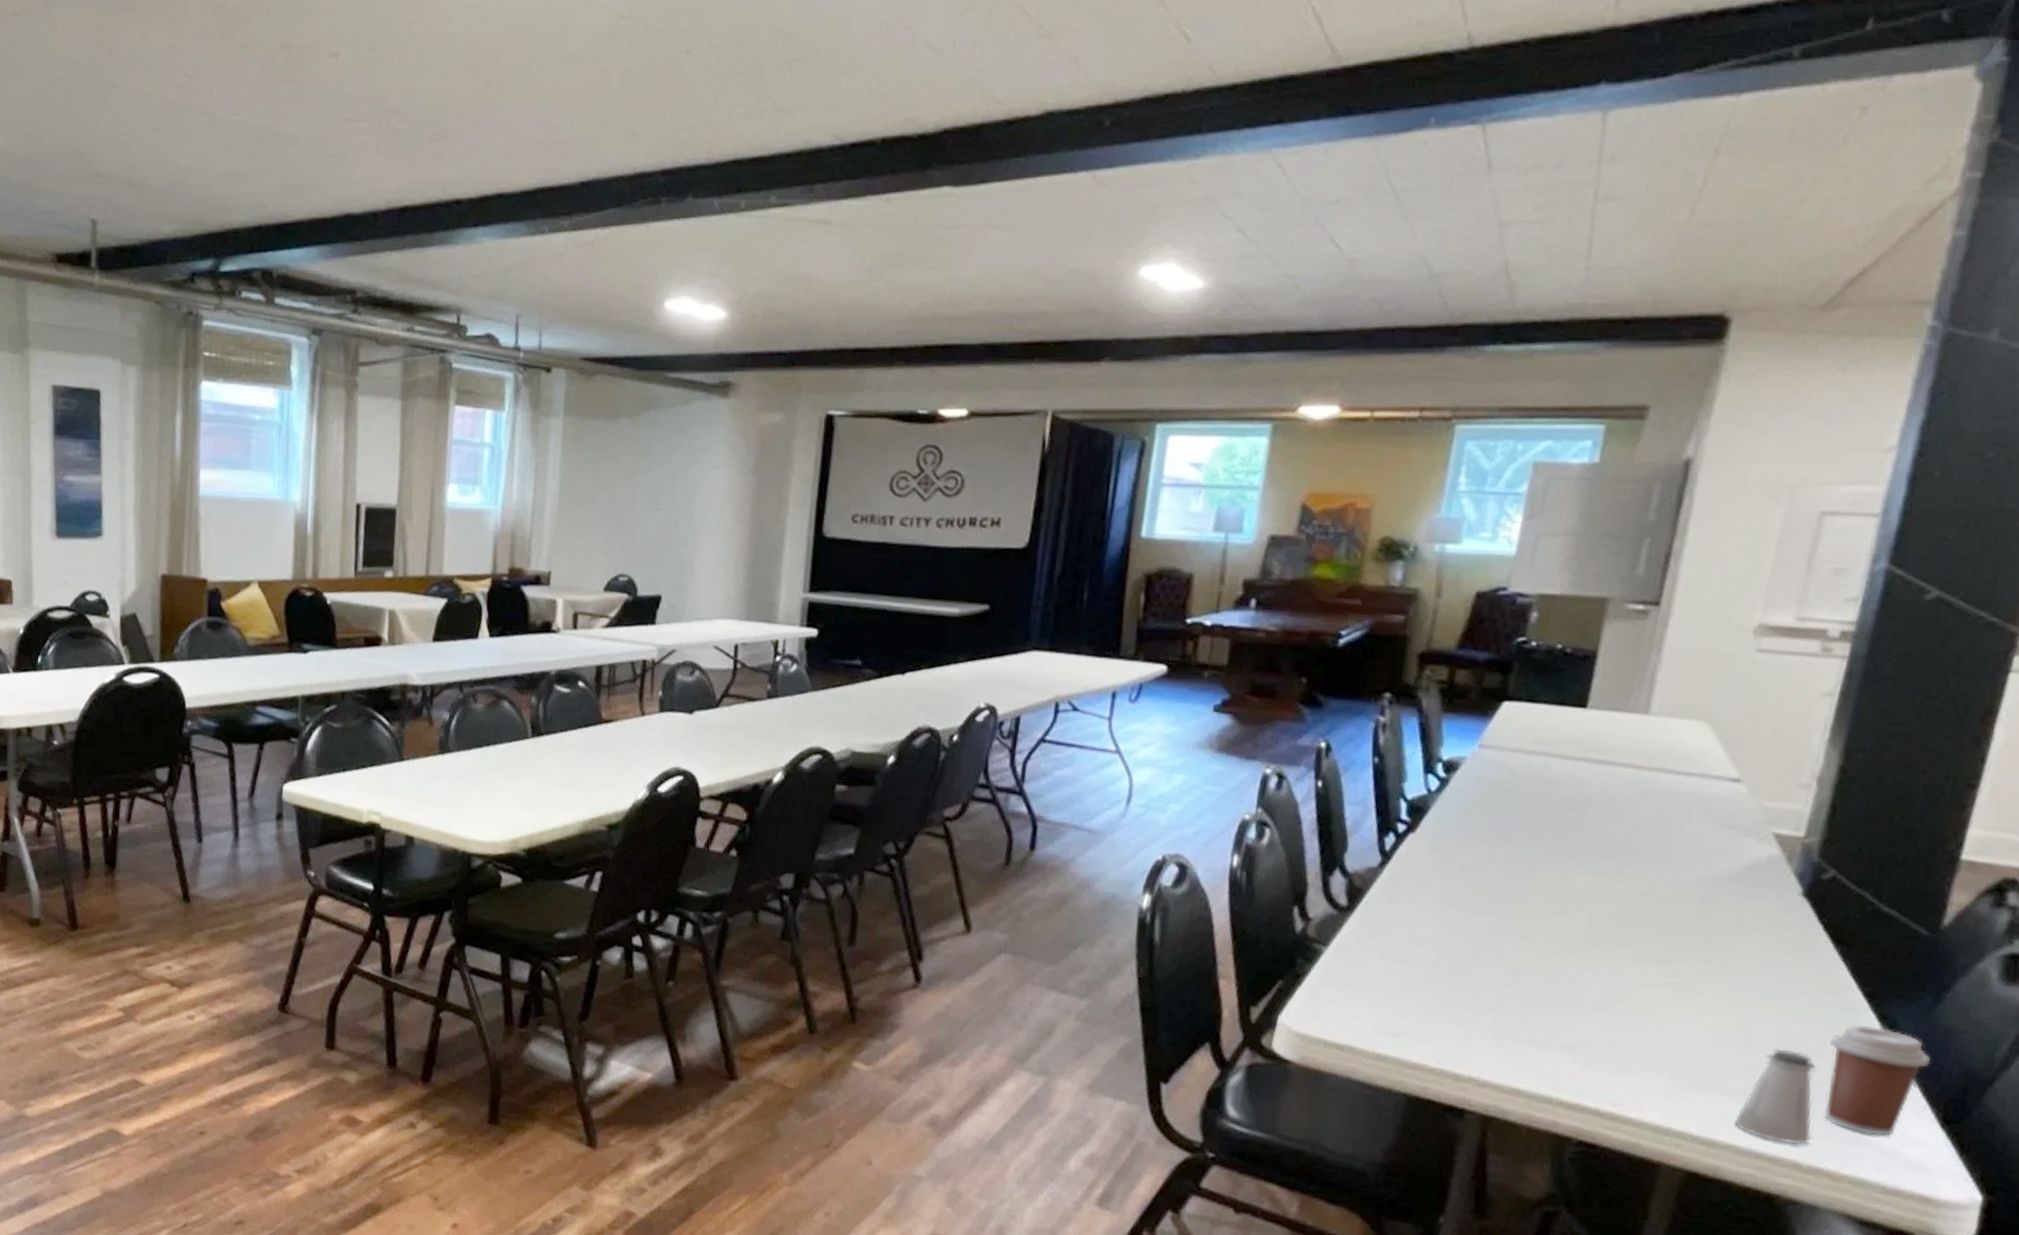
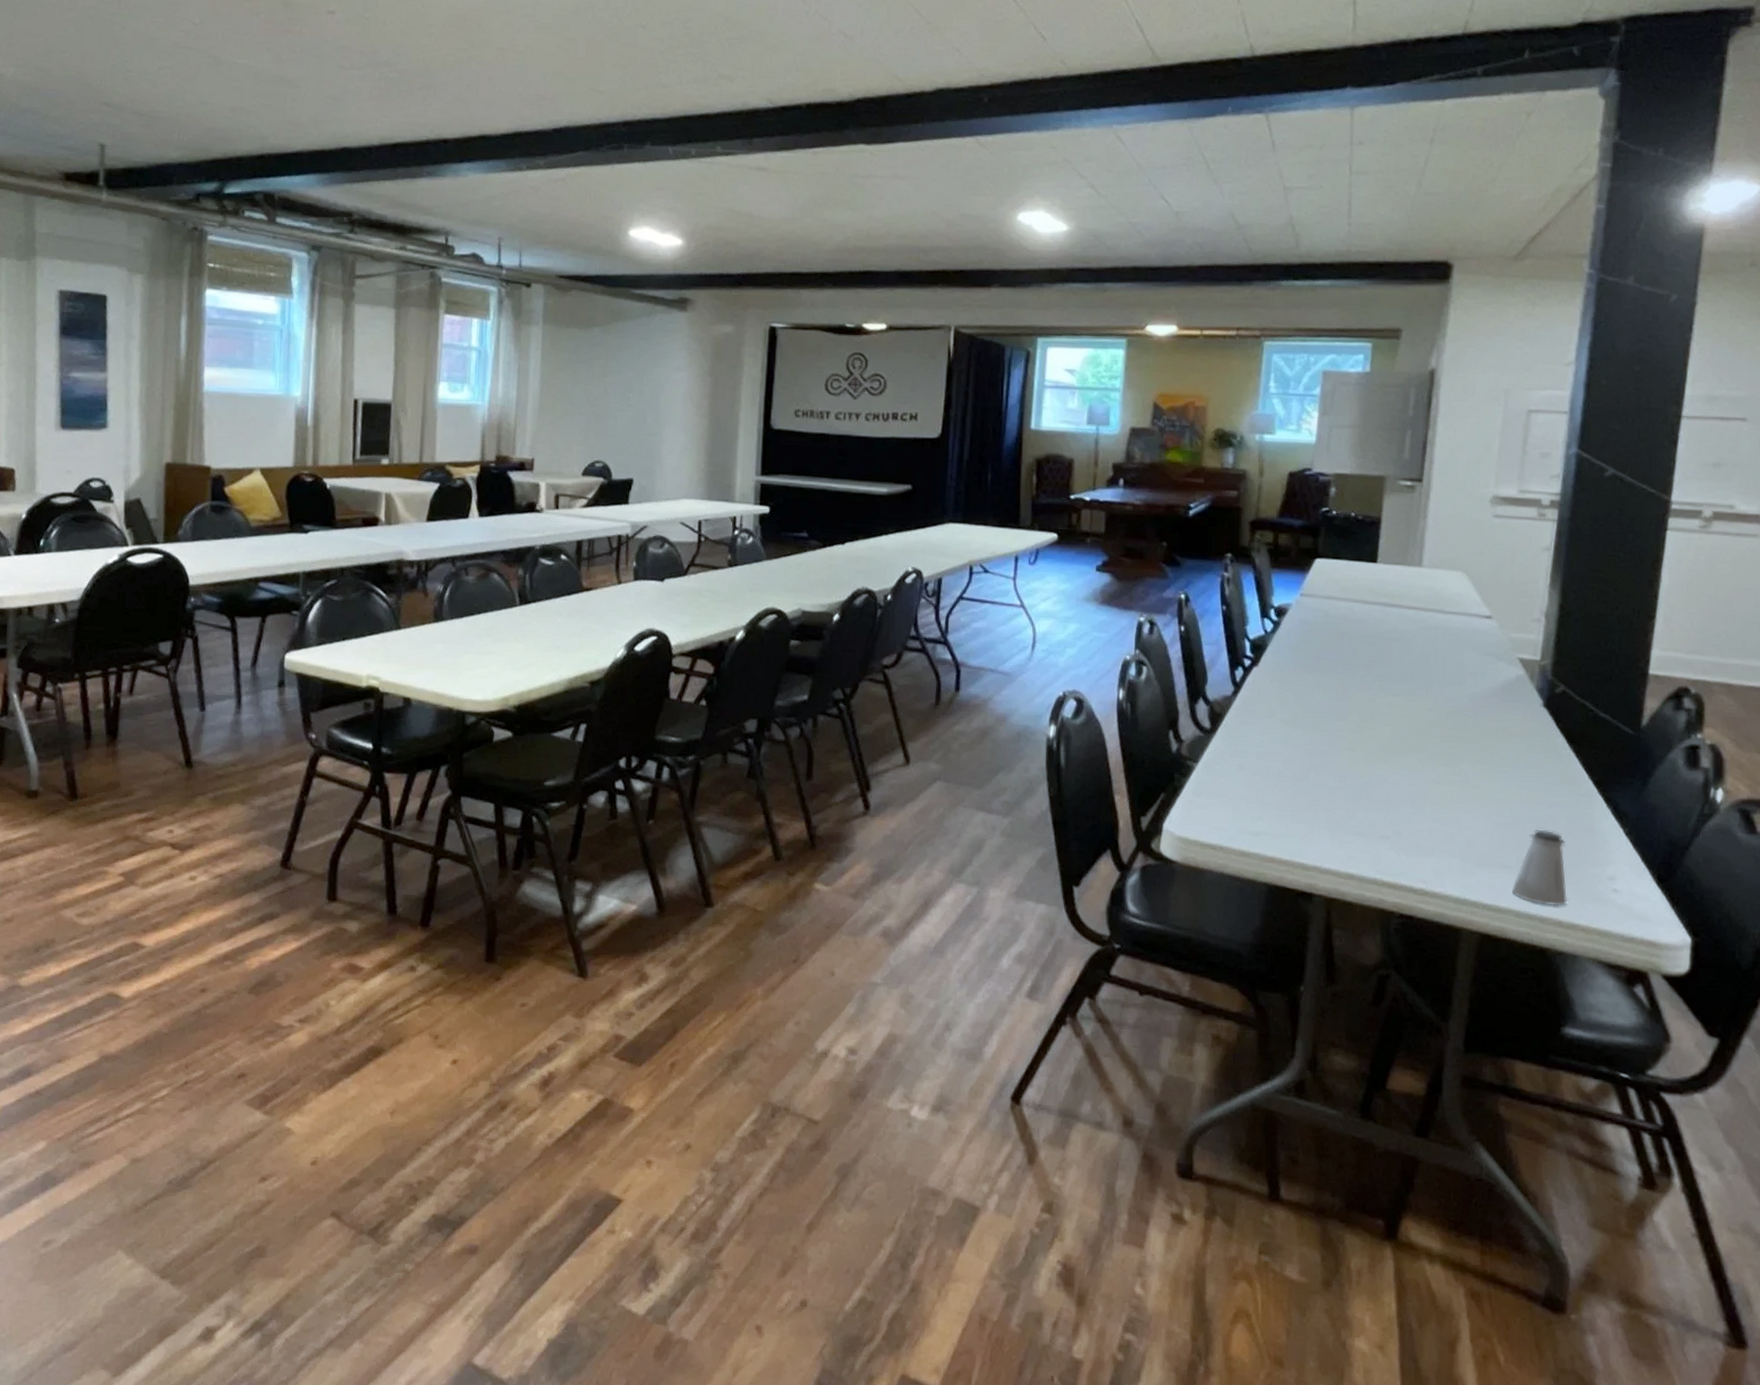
coffee cup: present [1824,1025,1930,1136] -> none [1574,807,1644,895]

